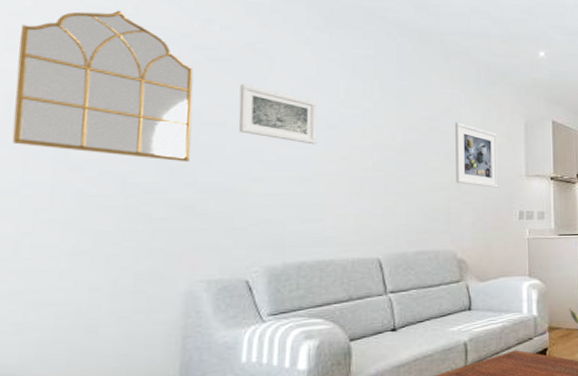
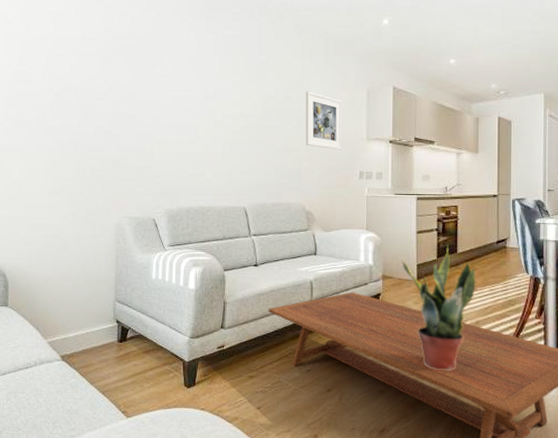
mirror: present [12,10,194,163] -> none [12,13,115,128]
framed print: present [238,83,318,145] -> none [145,64,199,113]

